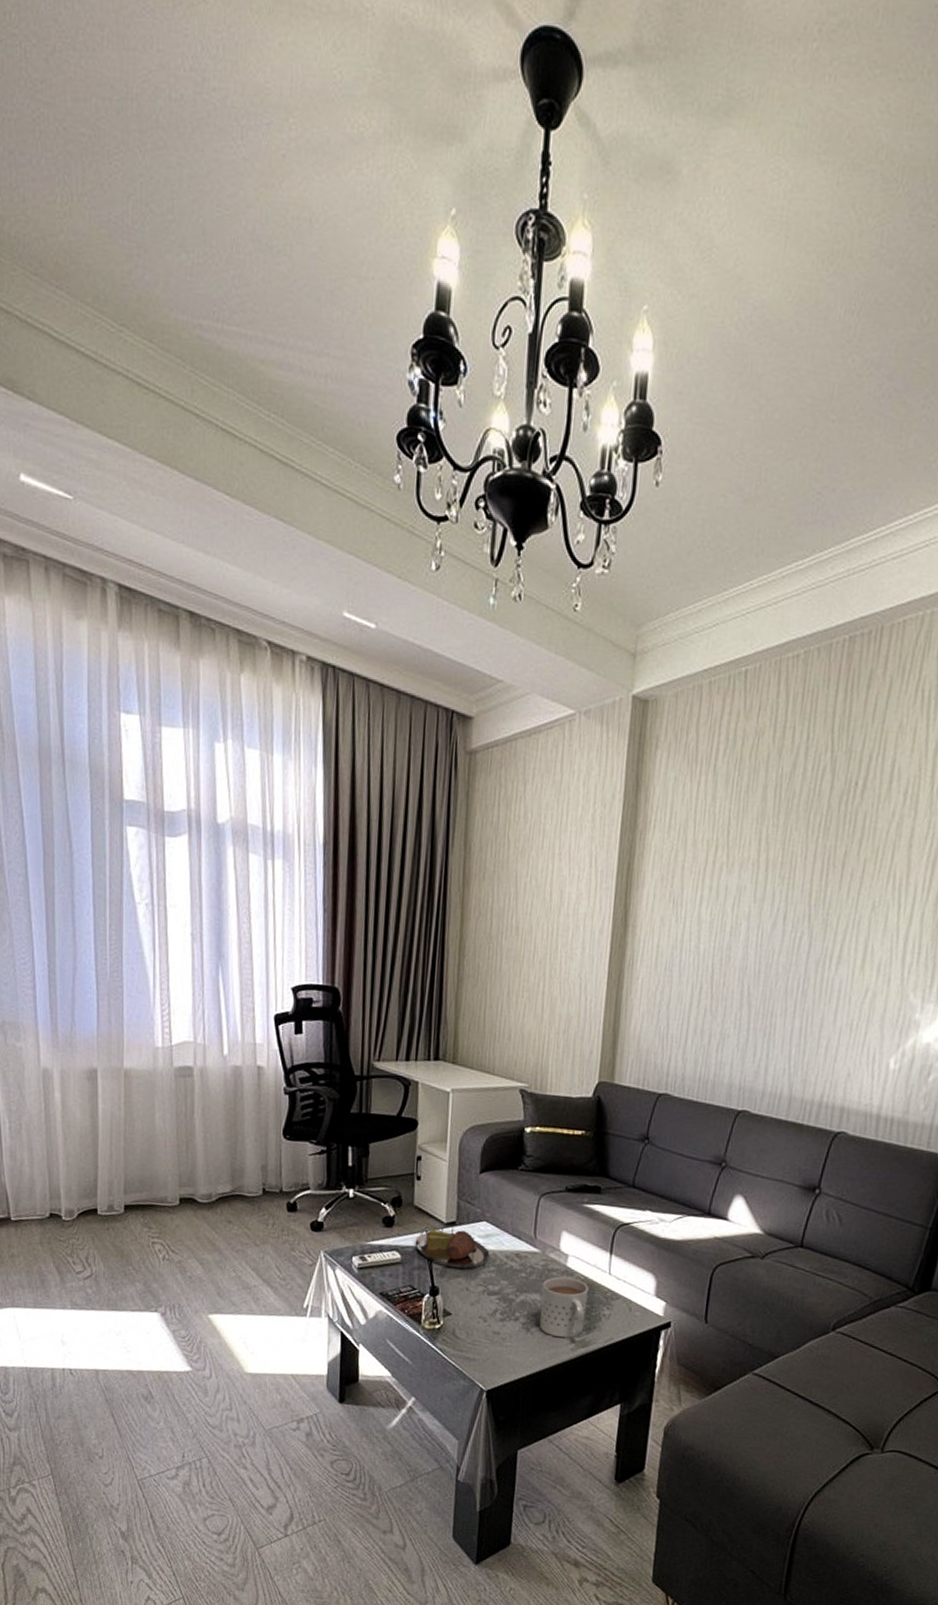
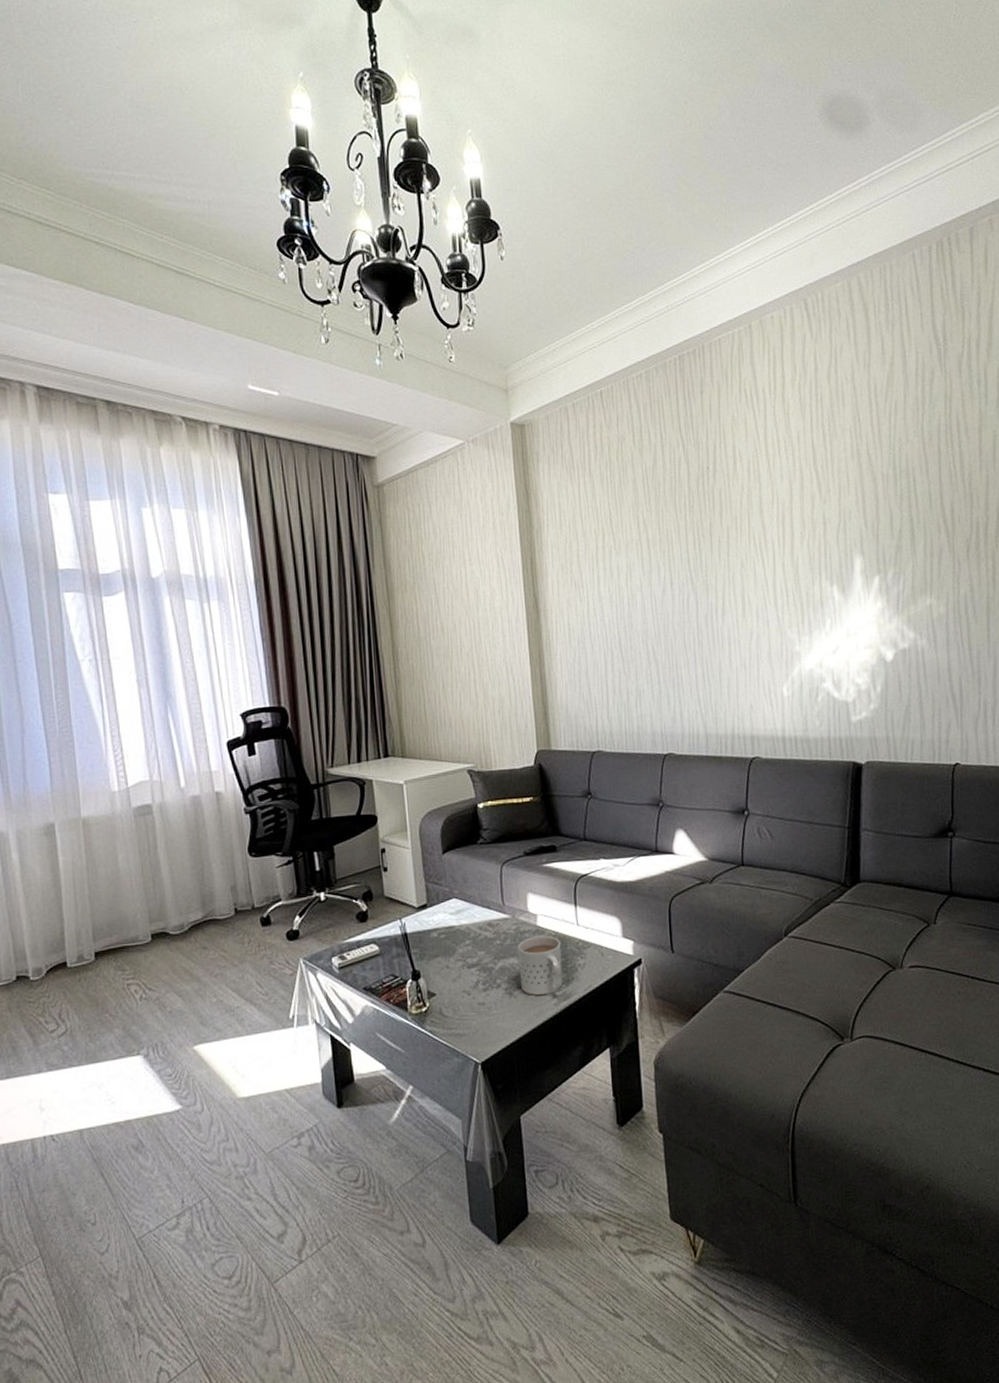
serving tray: present [415,1225,490,1269] -> none [390,911,464,950]

